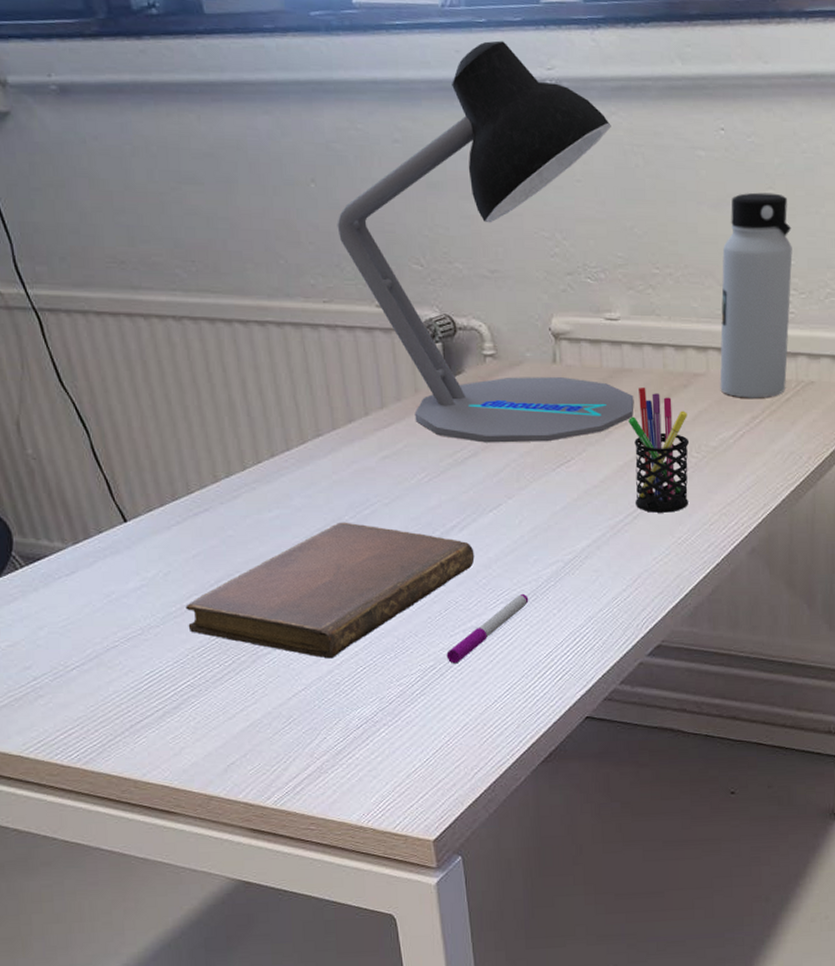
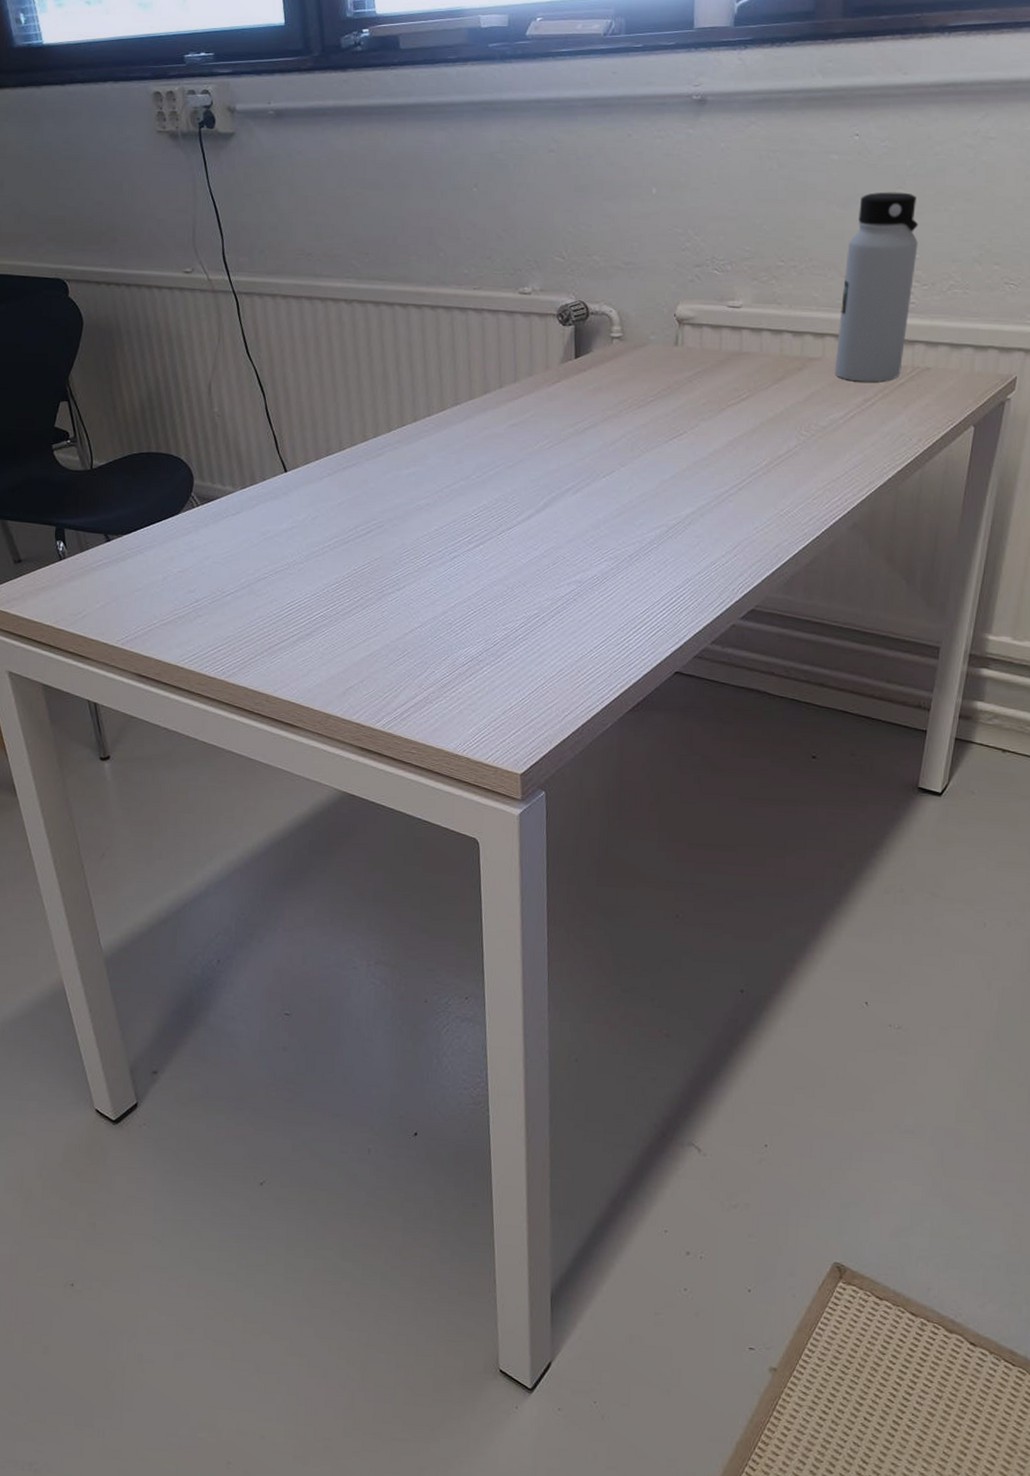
notebook: present [185,522,475,659] -> none [327,480,585,601]
desk lamp: present [337,40,634,443] -> none [492,62,750,417]
pen: present [446,593,529,664] -> none [550,553,631,614]
pen holder: present [628,388,690,513] -> none [742,370,800,486]

